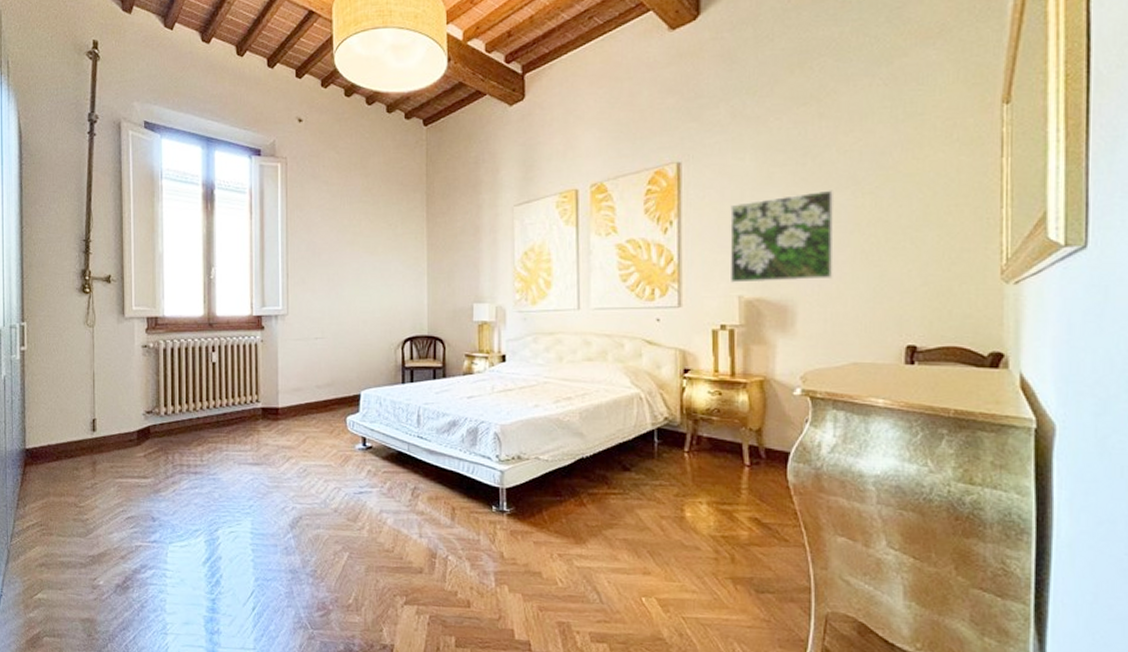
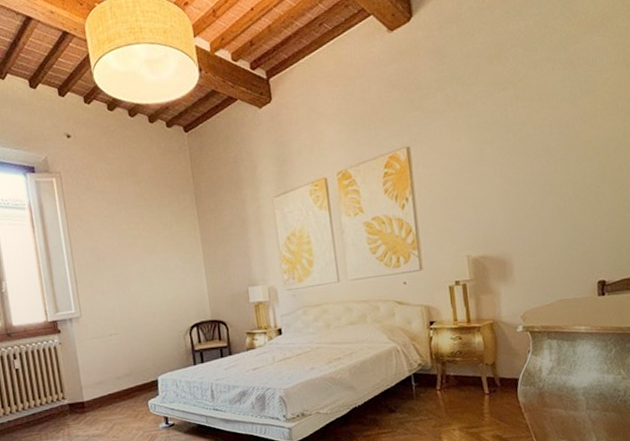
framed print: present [730,190,835,283] -> none [453,159,539,245]

